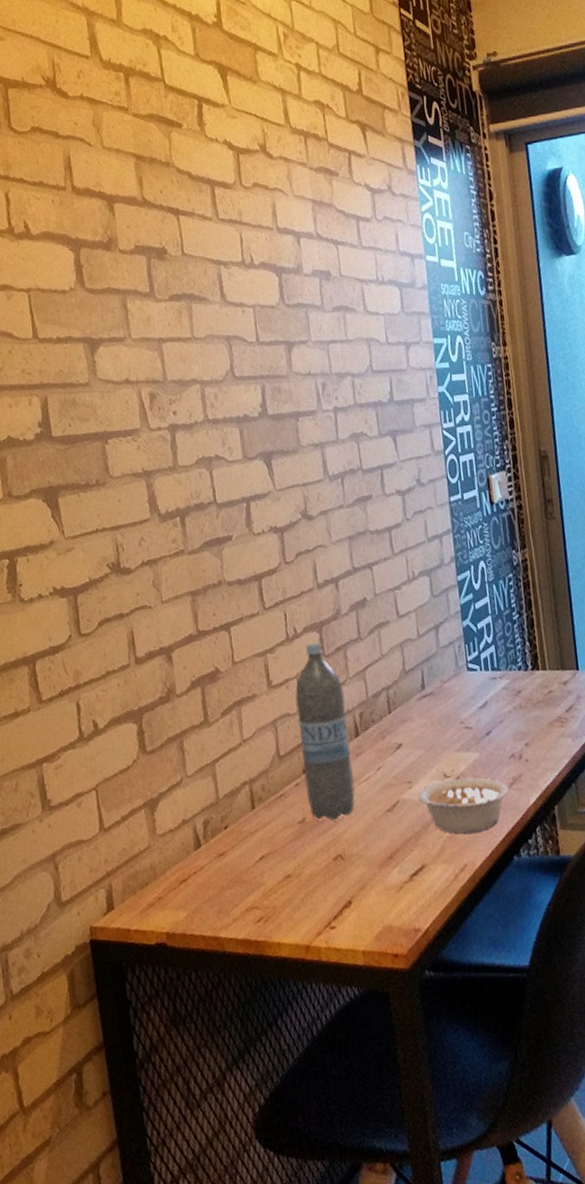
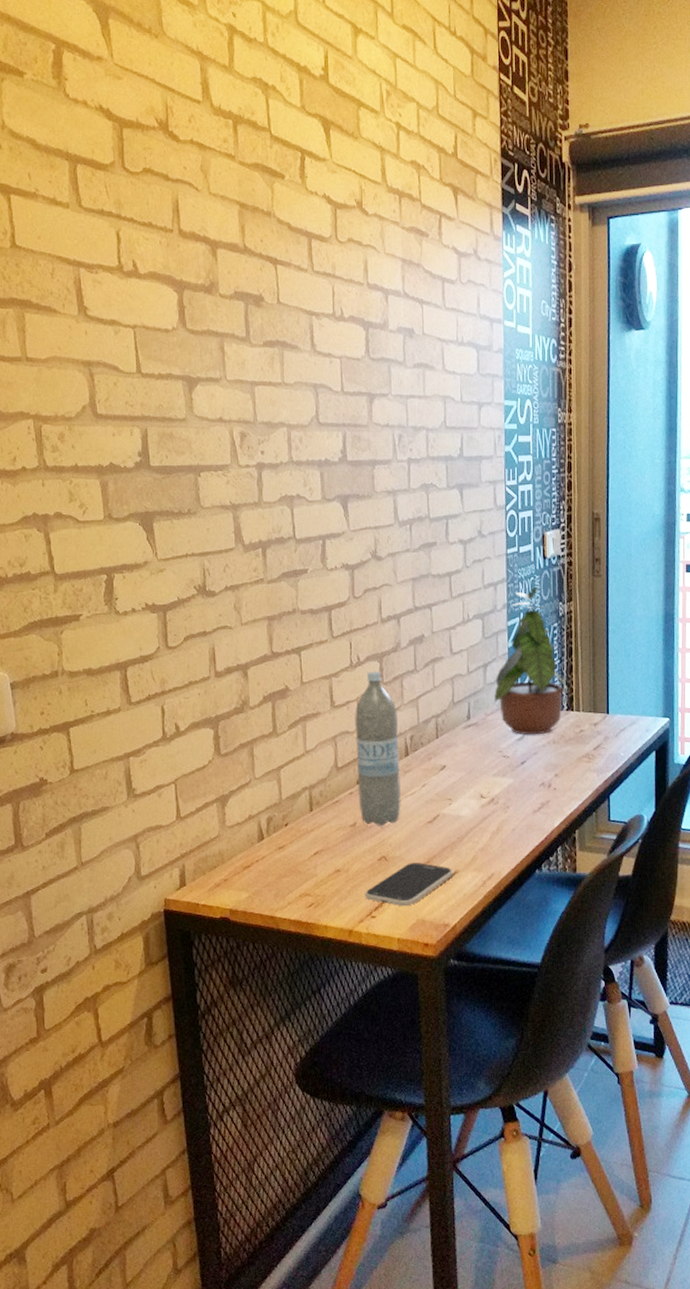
smartphone: none [321,858,421,912] -> present [365,862,454,907]
legume: present [417,777,509,833] -> none [456,799,536,847]
potted plant: none [449,536,531,702] -> present [493,587,568,735]

